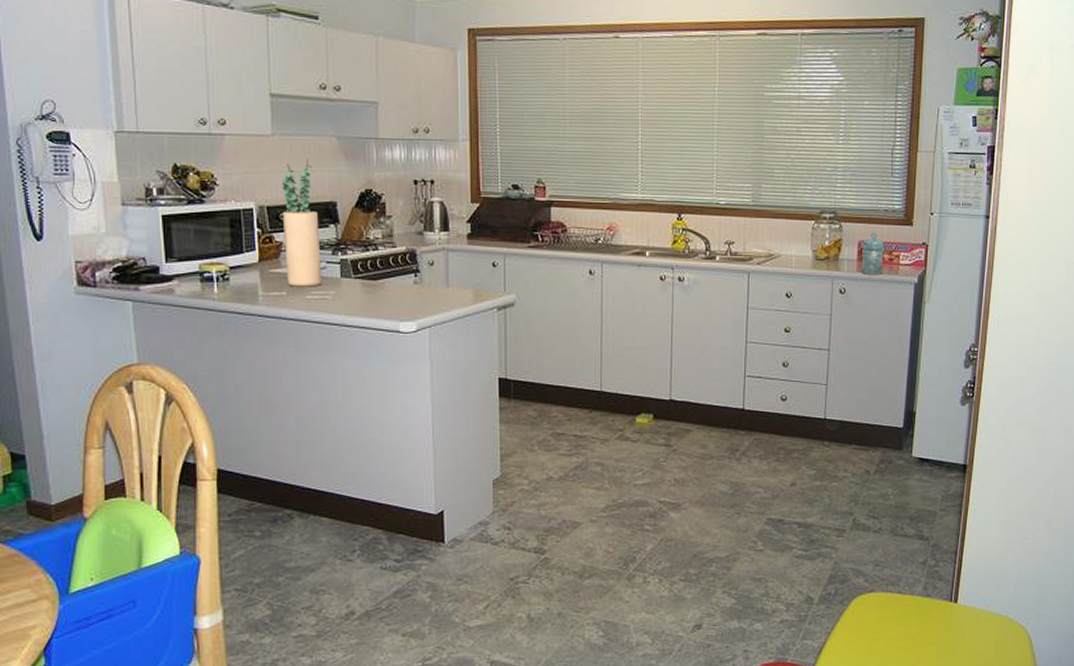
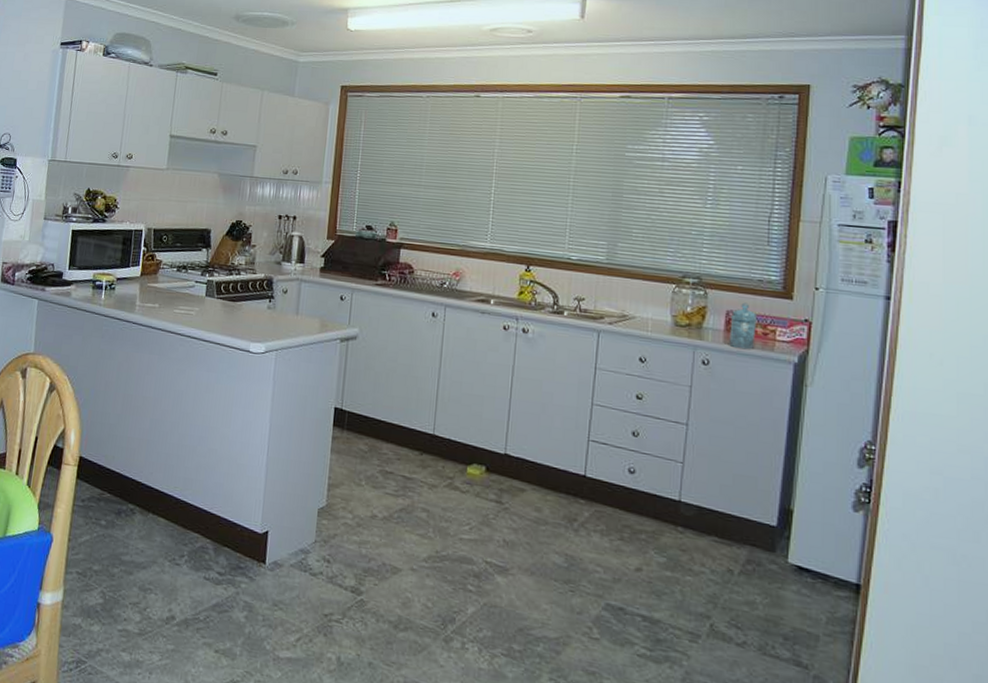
vase: present [281,158,322,287] -> none [161,190,195,303]

